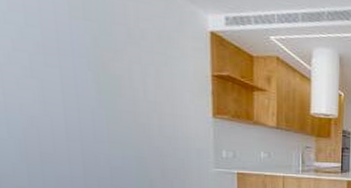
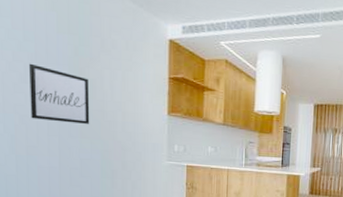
wall art: none [35,54,119,127] -> present [29,63,90,124]

